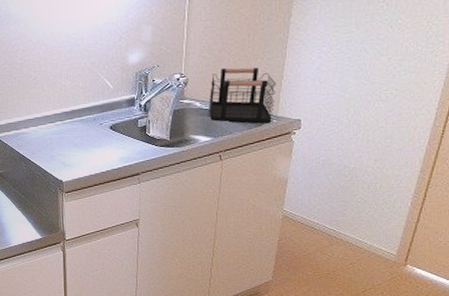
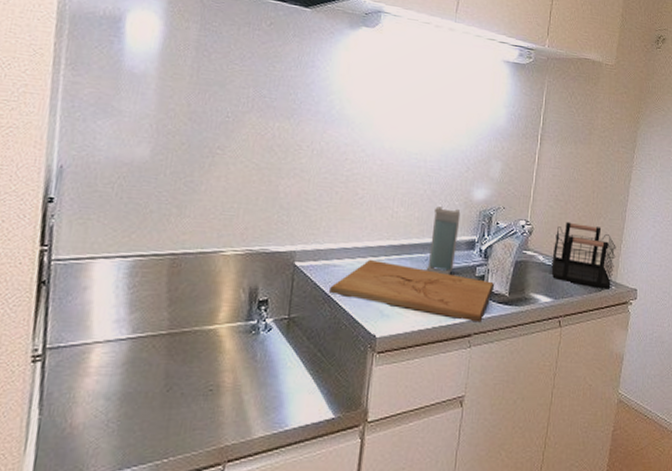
cutting board: none [23,125,157,164] -> present [330,260,495,323]
soap dispenser: none [95,74,119,130] -> present [425,206,461,276]

